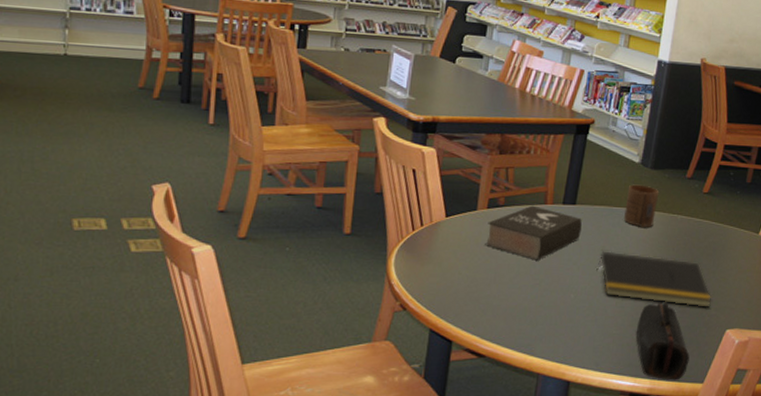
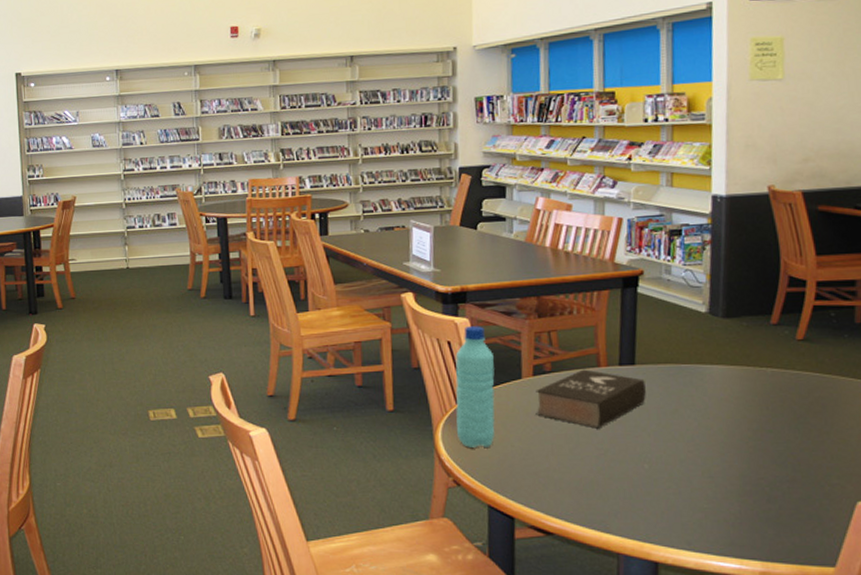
water bottle: none [409,156,454,274] -> present [455,326,495,448]
notepad: present [596,251,712,307] -> none [671,414,831,475]
cup: present [624,184,659,227] -> none [696,337,738,385]
pencil case: present [636,302,690,380] -> none [733,470,811,563]

